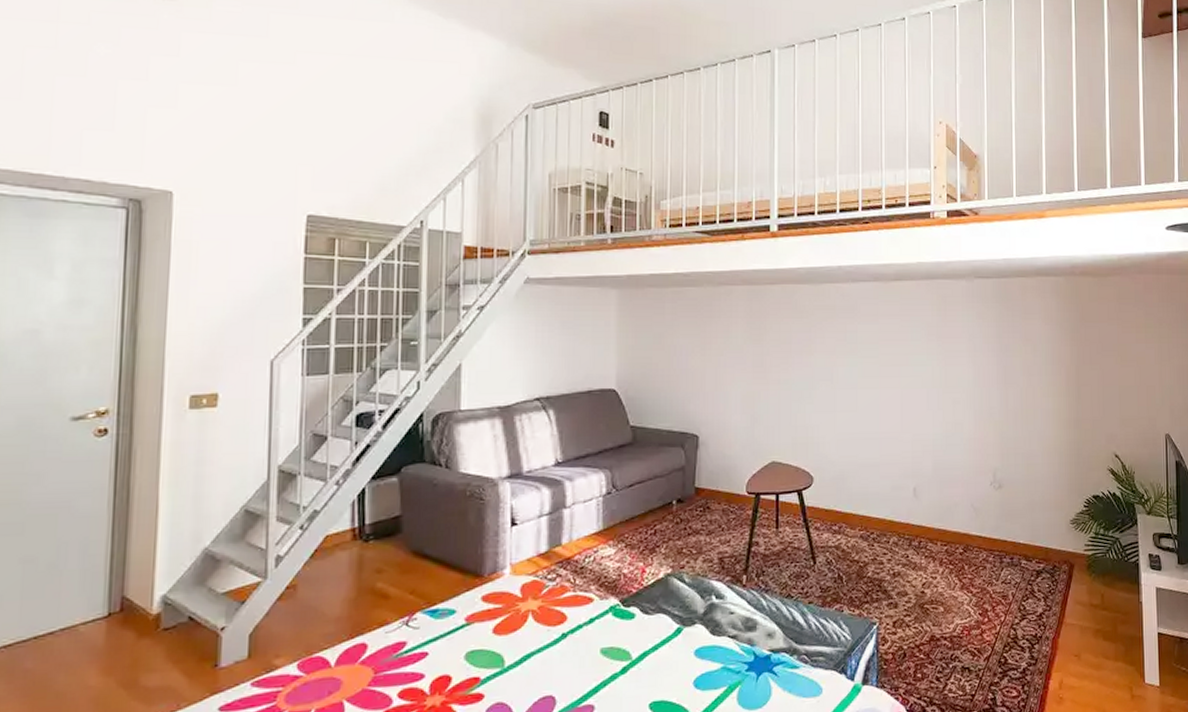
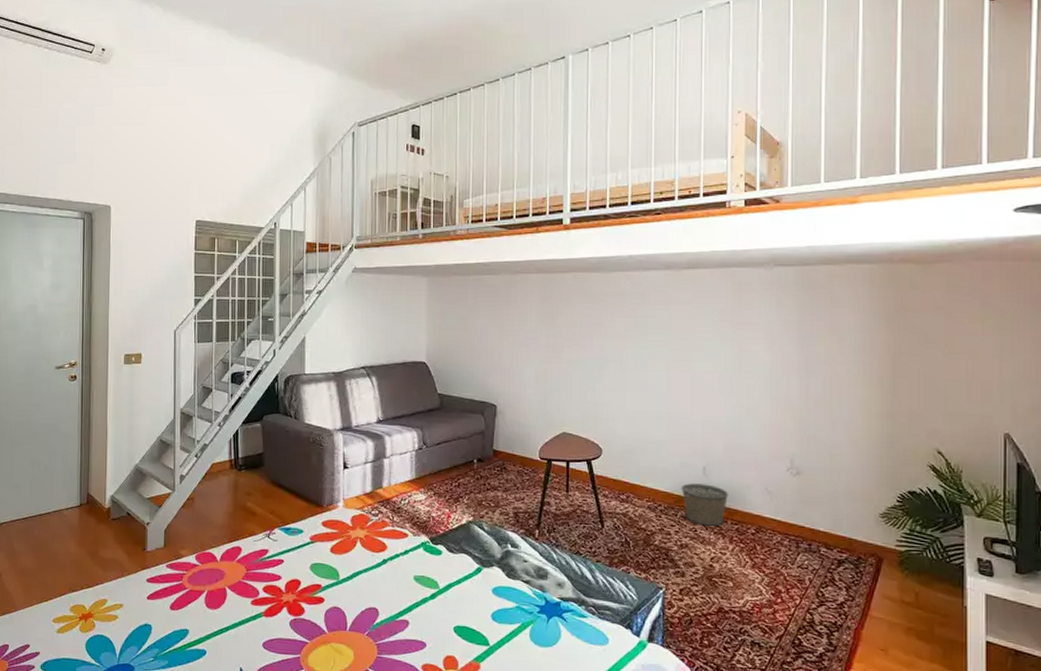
basket: none [892,506,938,550] -> present [680,483,729,526]

